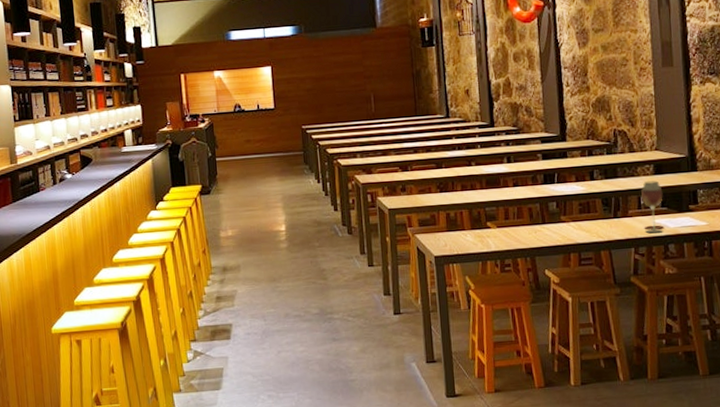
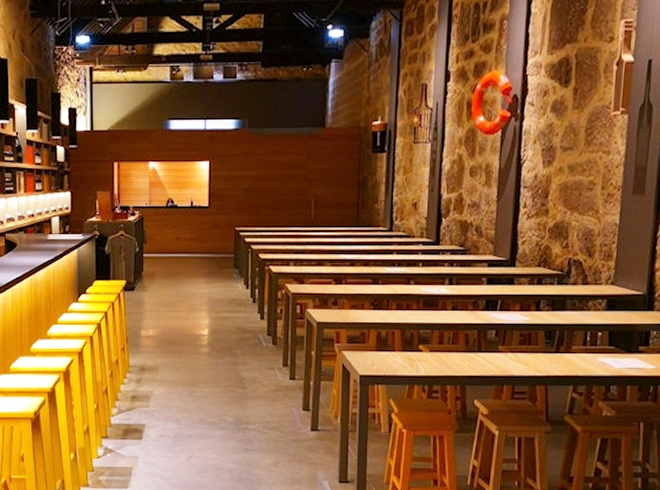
wineglass: present [641,180,663,234] -> none [587,317,613,374]

